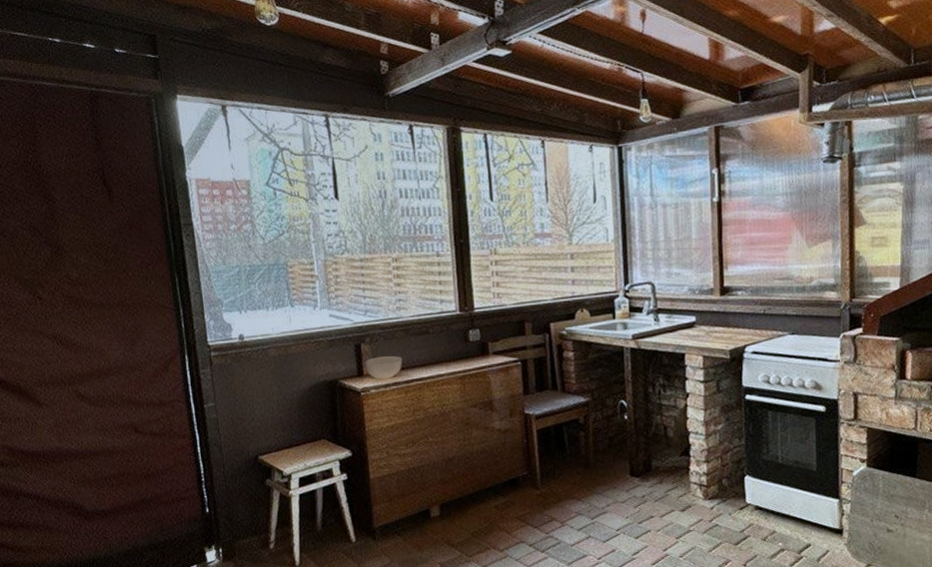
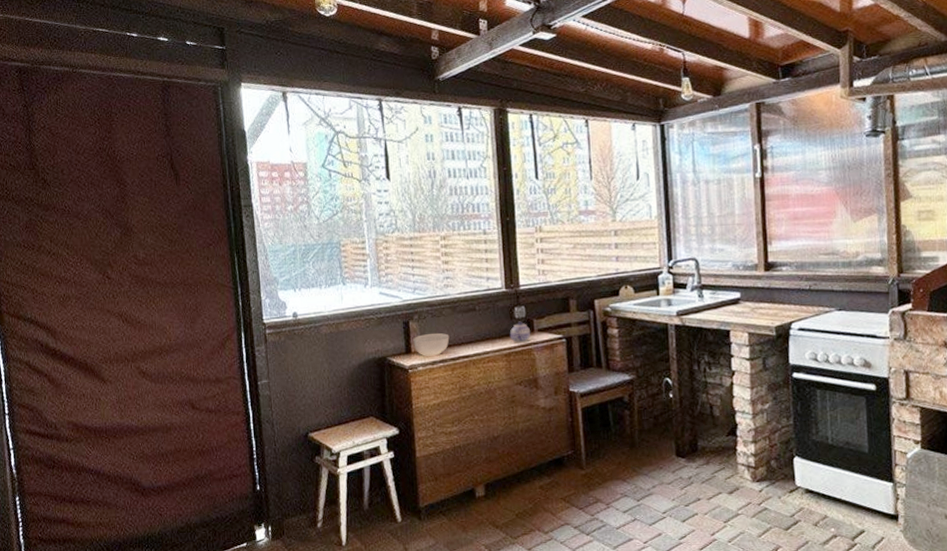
teapot: none [464,344,486,366] -> present [509,321,531,343]

